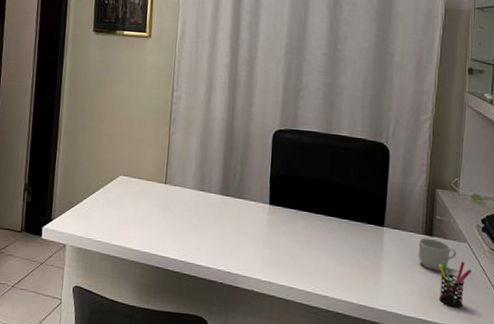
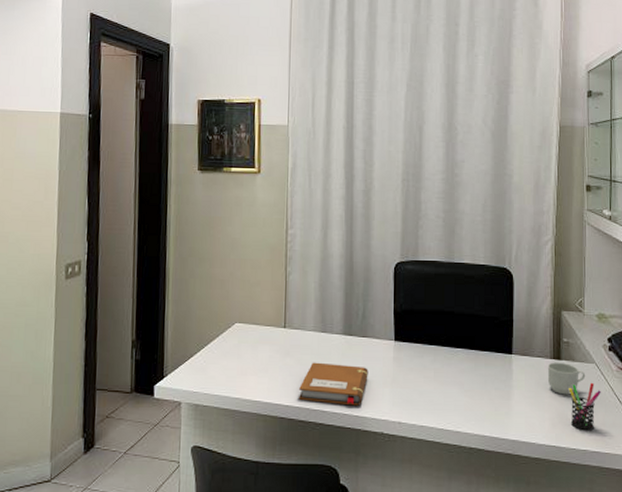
notebook: none [175,218,243,263] -> present [299,362,368,406]

